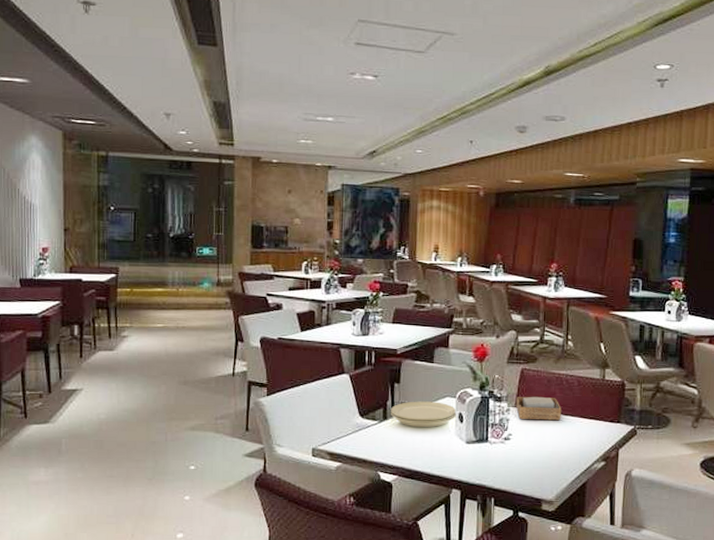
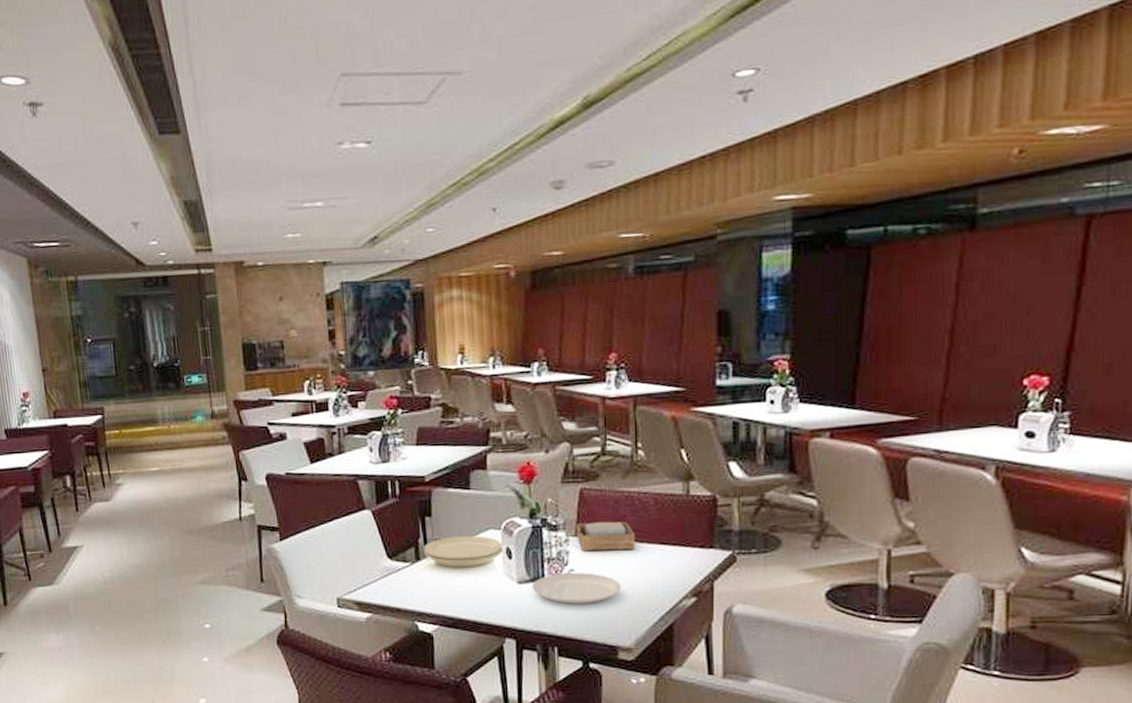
plate: none [478,437,548,463] -> present [532,573,622,604]

